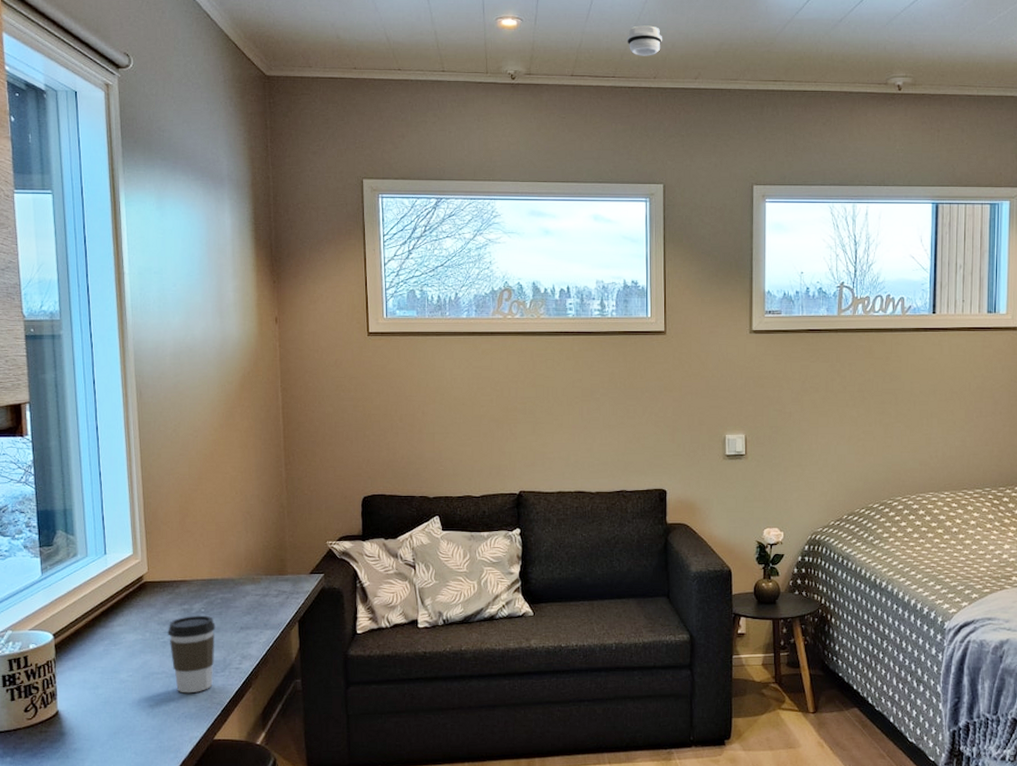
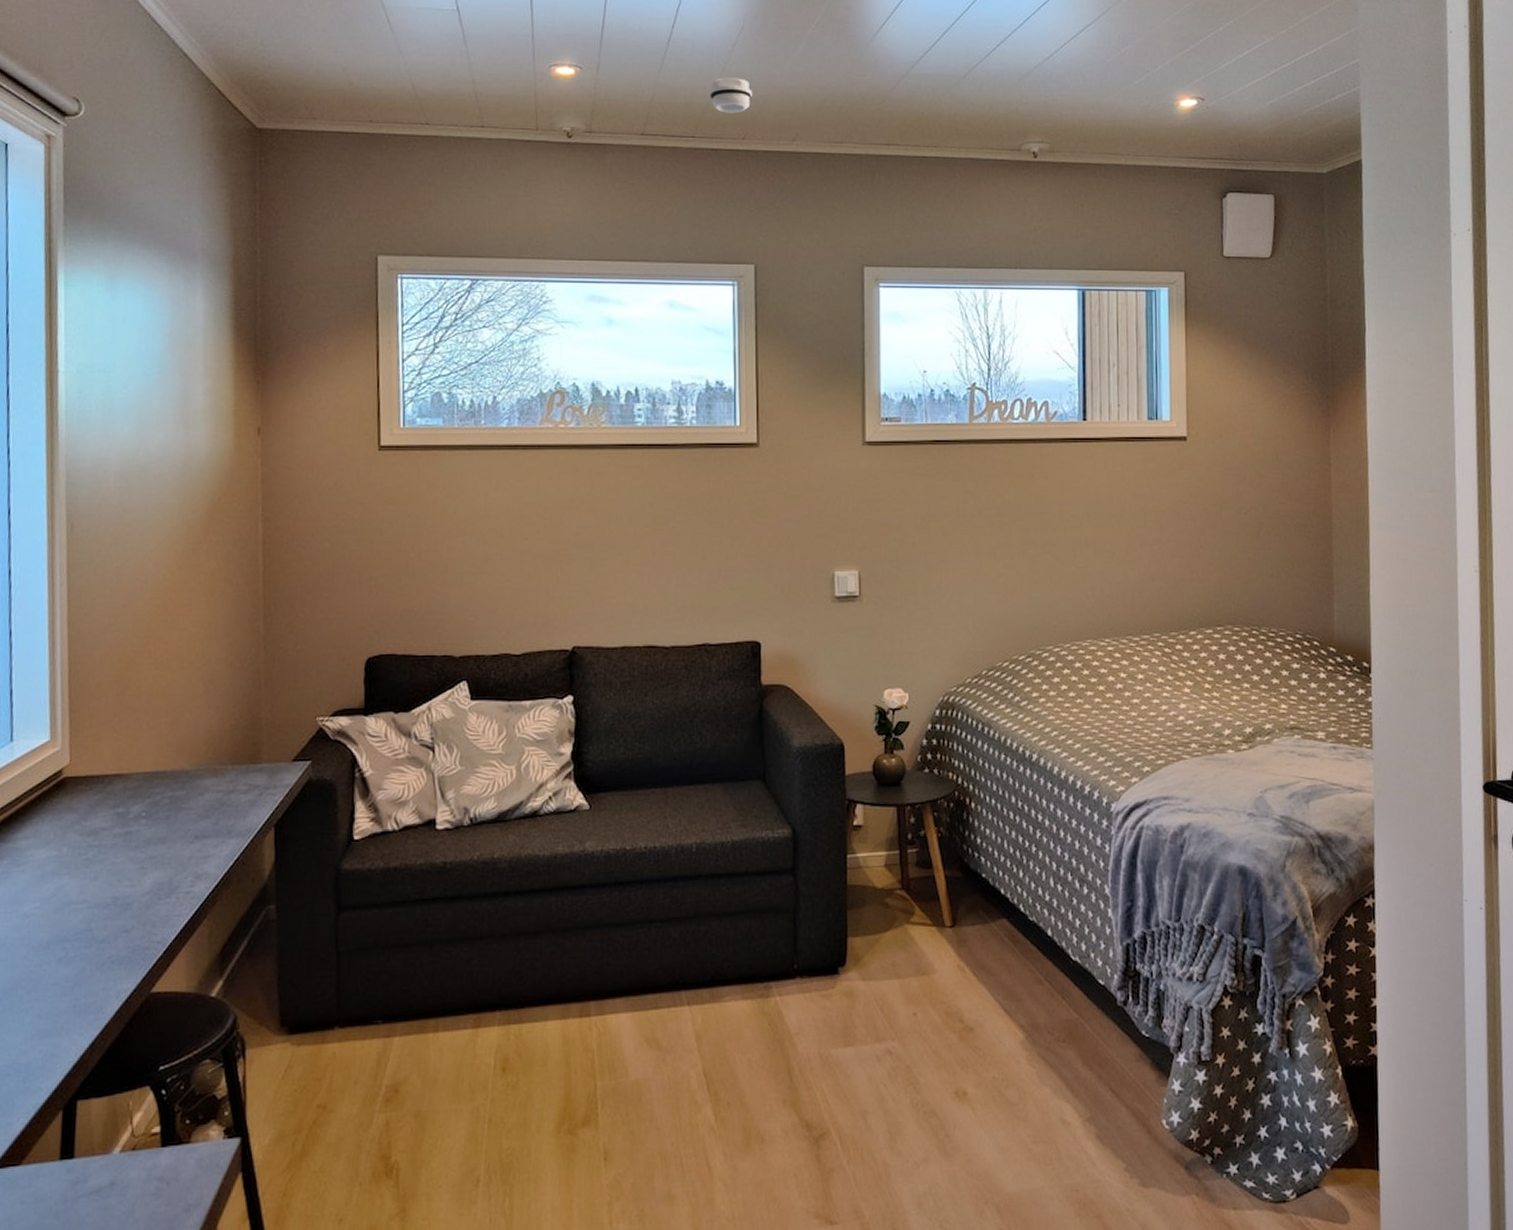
coffee cup: present [168,615,216,694] -> none [93,820,161,930]

